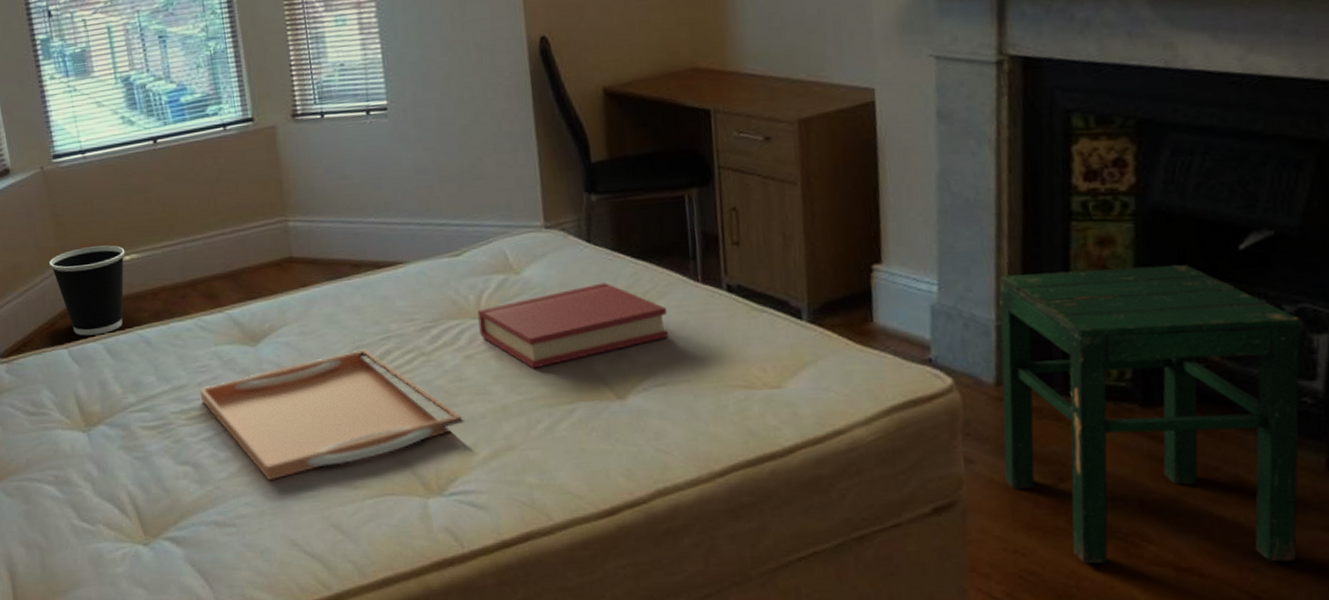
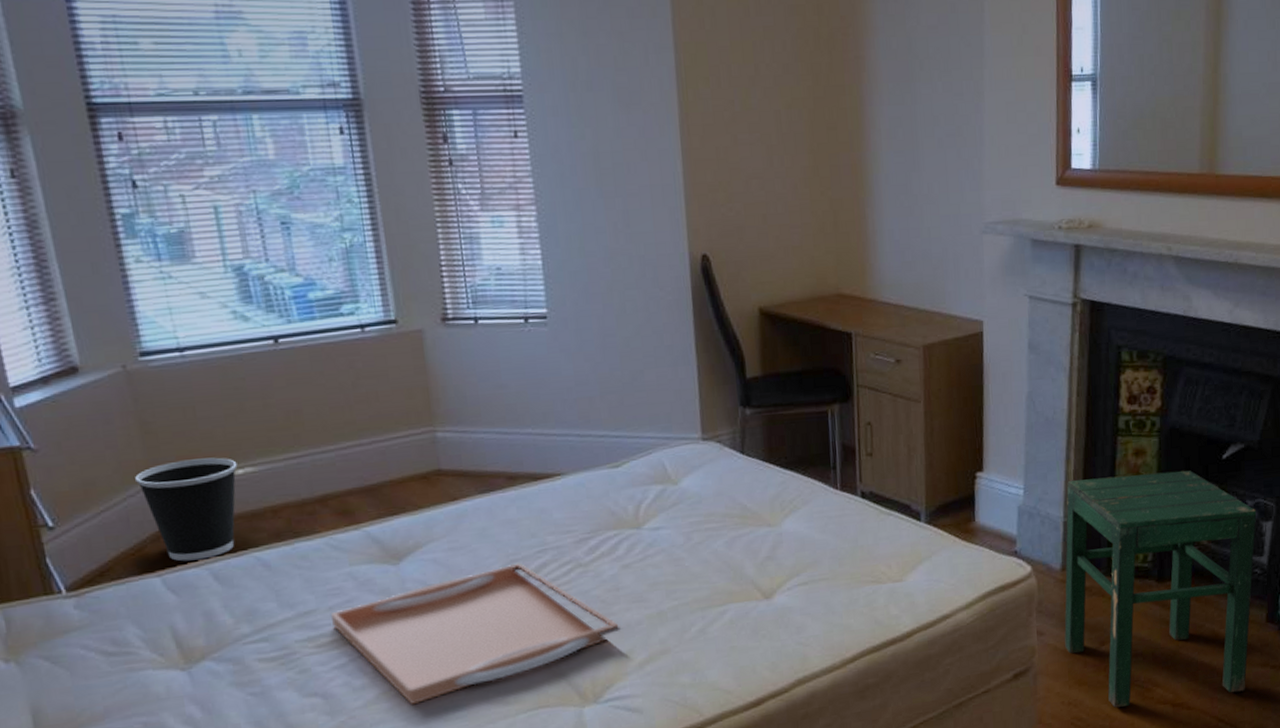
hardback book: present [477,282,669,369] -> none [636,491,811,575]

